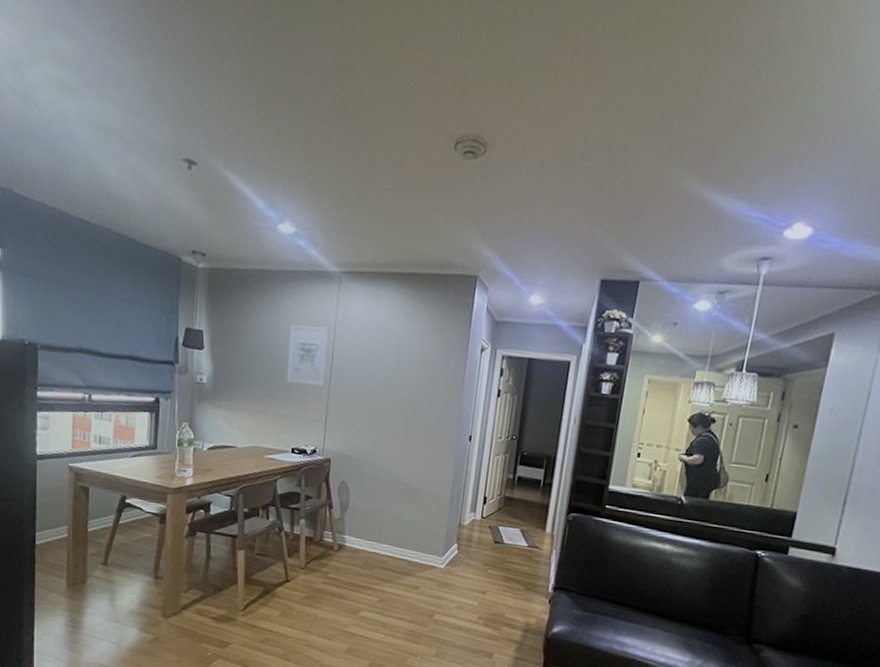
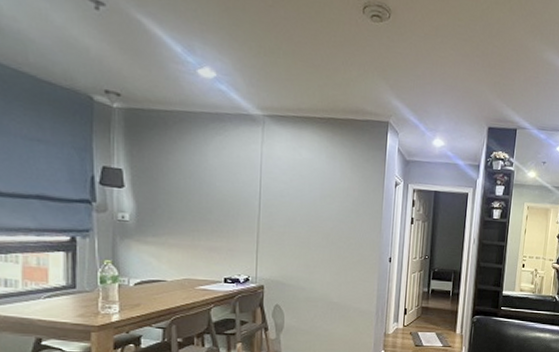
wall art: present [286,324,329,386] -> none [214,163,256,220]

